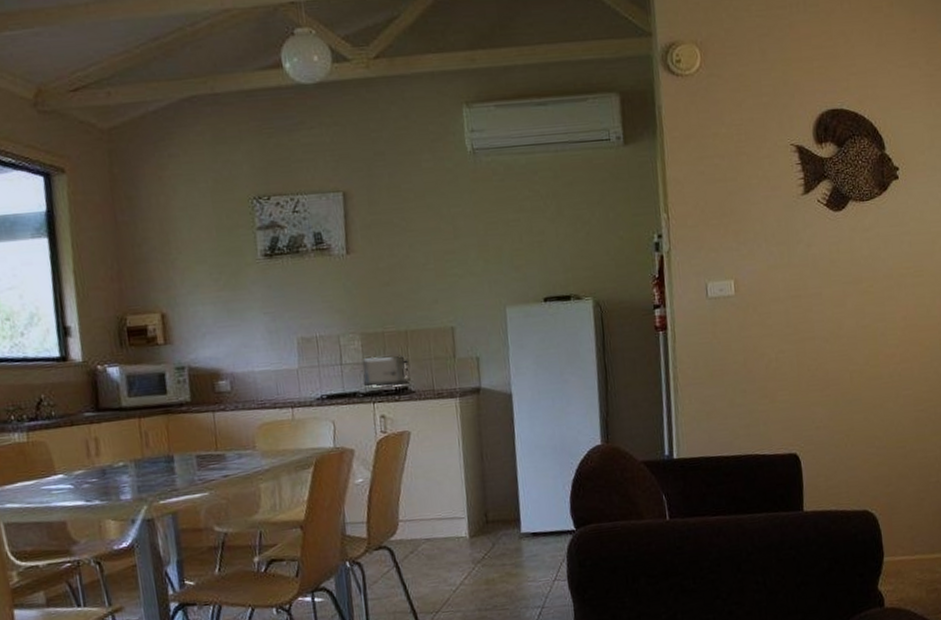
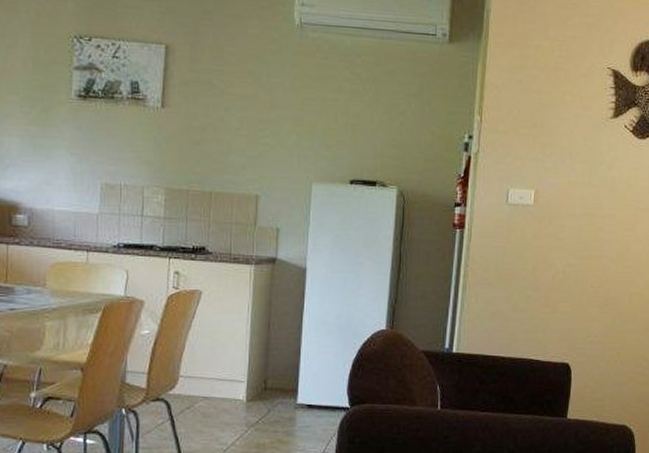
toaster: present [362,356,408,387] -> none [161,212,209,244]

